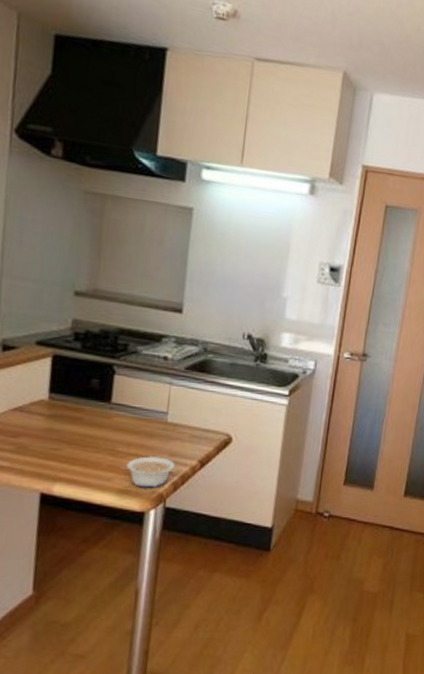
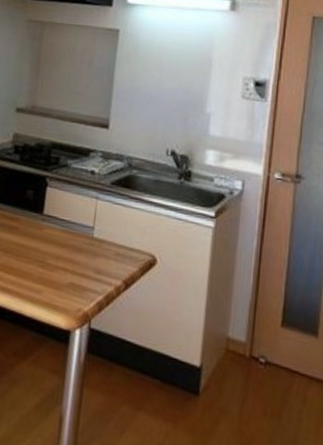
legume: present [120,455,175,488] -> none [49,271,100,306]

